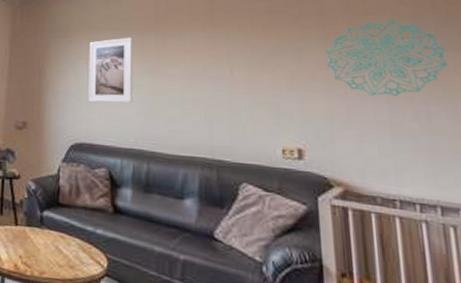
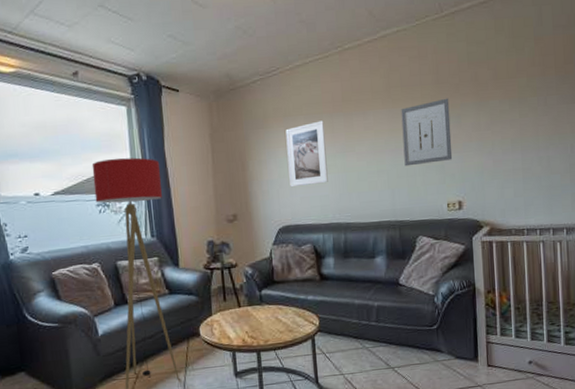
wall art: none [224,28,290,99] -> present [401,98,453,167]
wall decoration: present [326,20,448,97] -> none [479,81,563,149]

